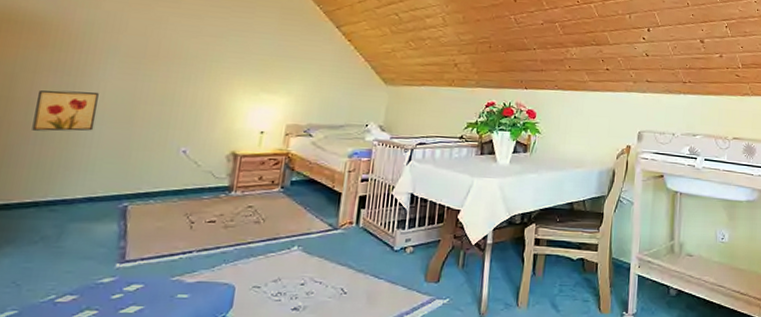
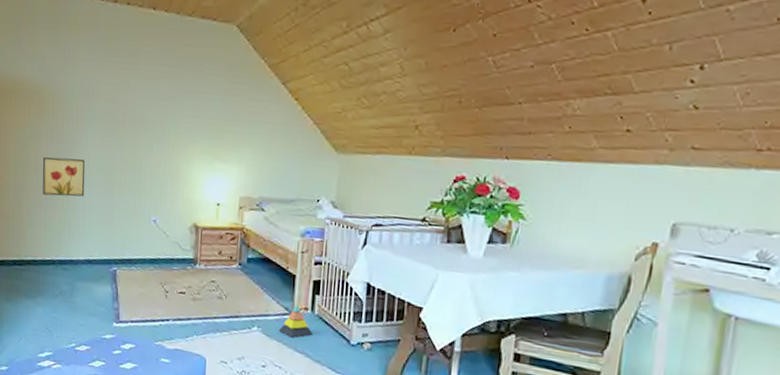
stacking toy: none [320,220,356,252] -> present [278,305,312,338]

